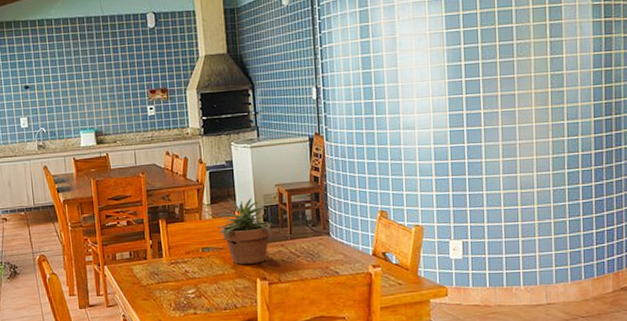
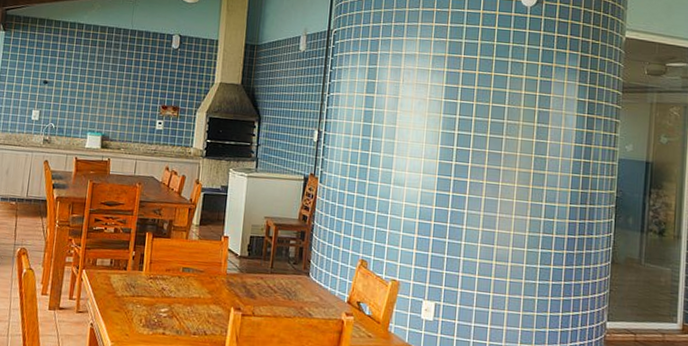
potted plant: present [216,197,278,264] -> none [201,223,261,293]

